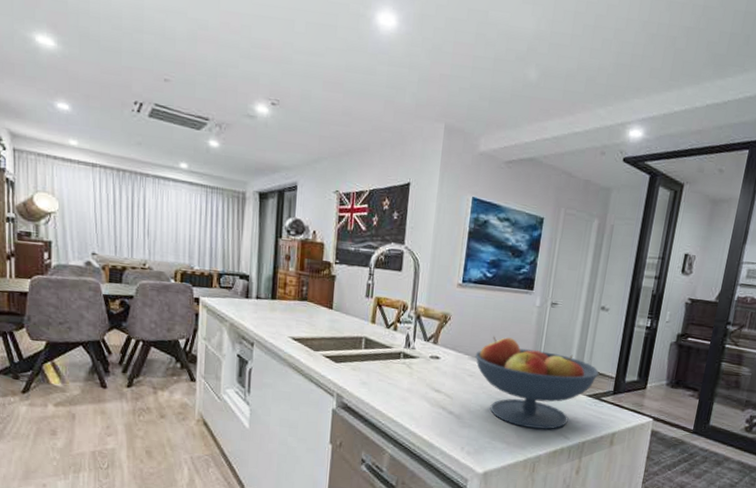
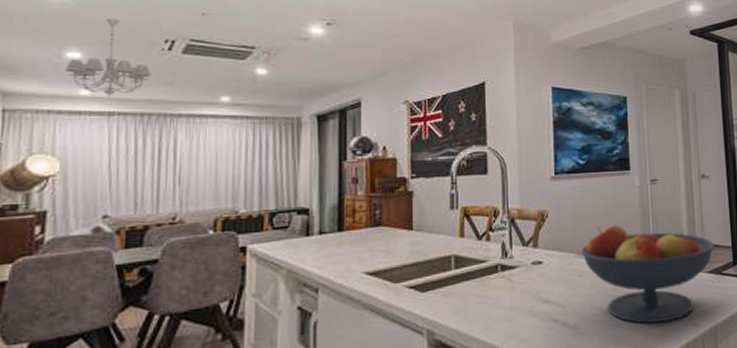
chandelier: none [58,73,125,150] -> present [66,18,152,97]

